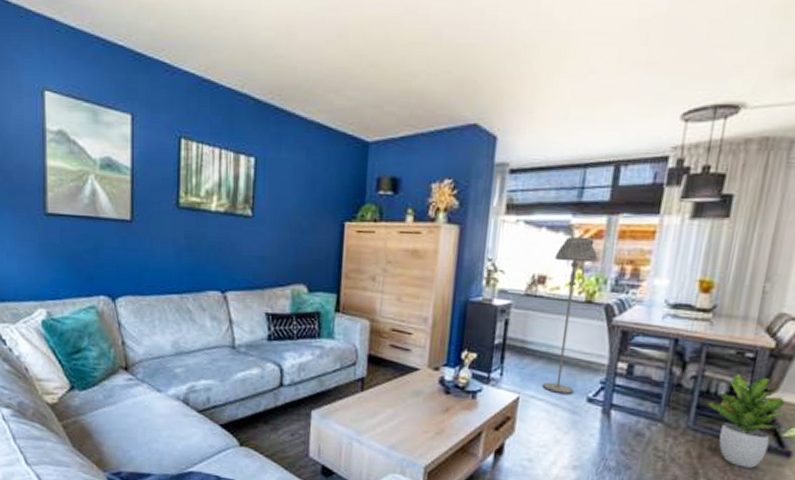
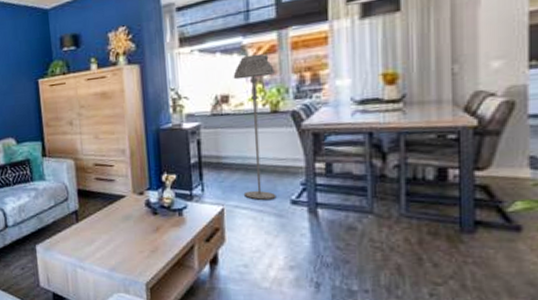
potted plant: present [707,375,785,468] -> none [417,156,507,248]

